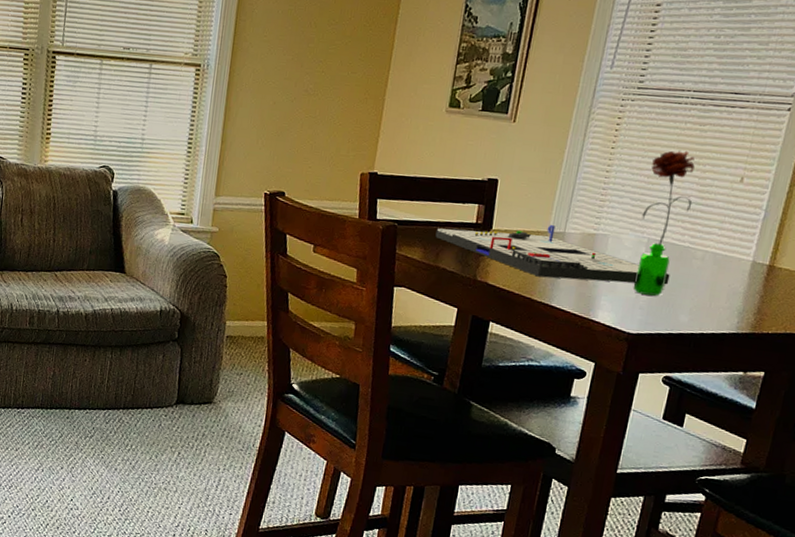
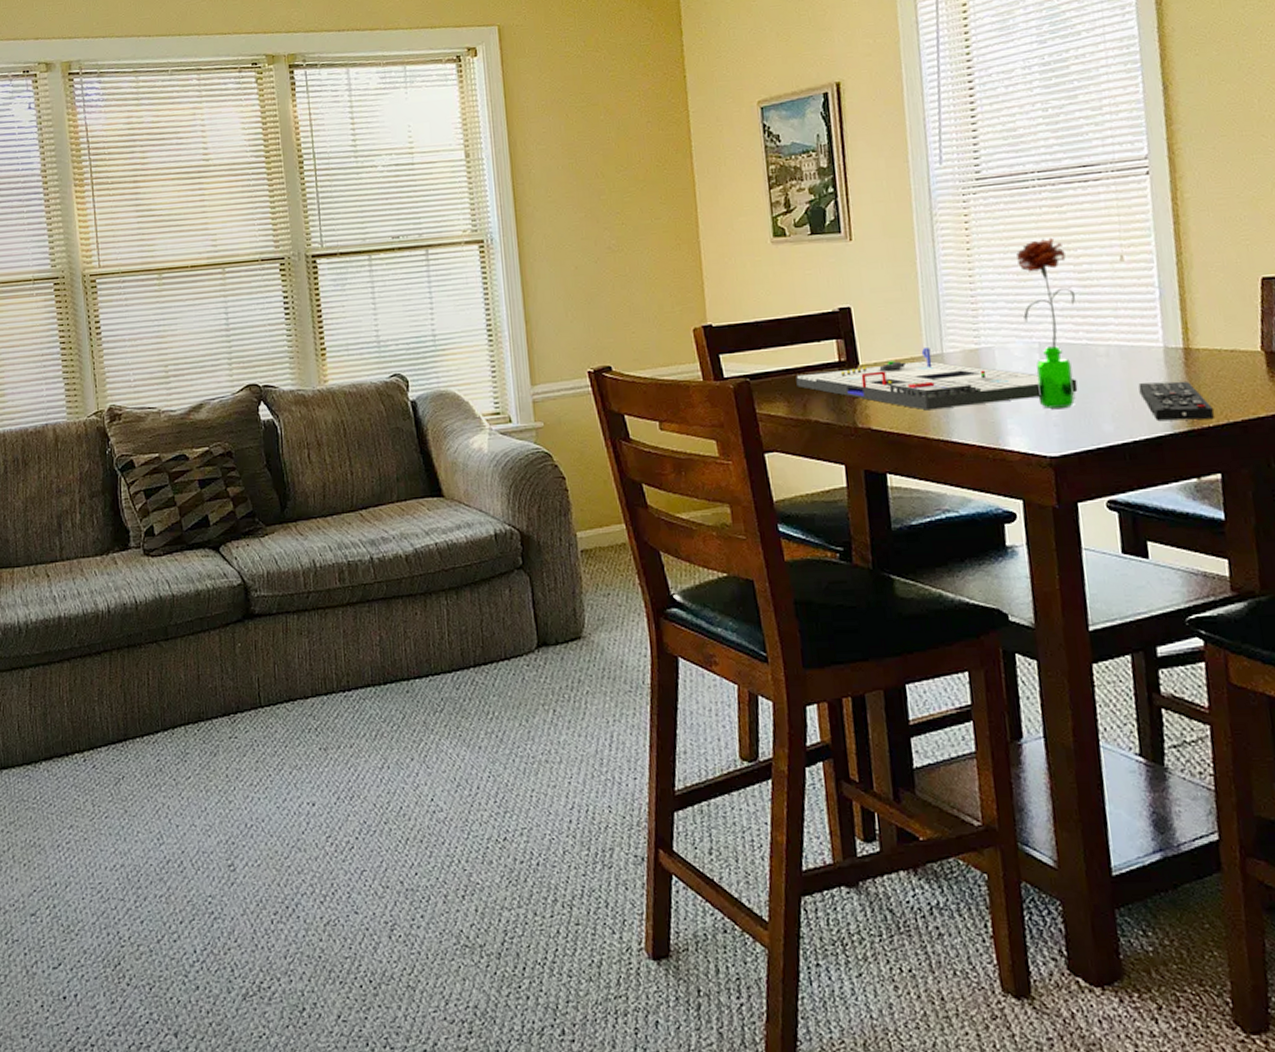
remote control: none [719,287,777,328] -> present [1138,381,1214,421]

